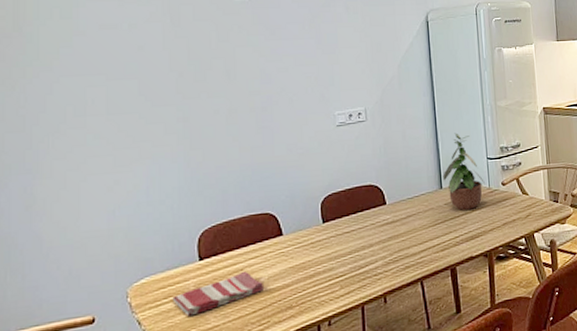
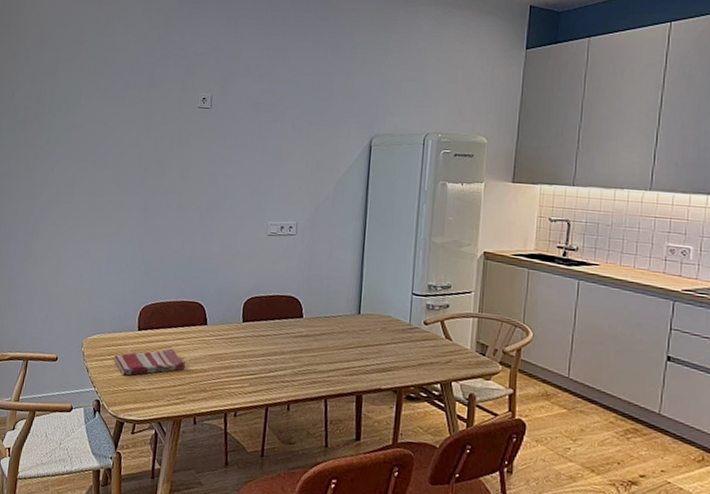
potted plant: present [443,133,485,210] -> none [362,261,406,342]

